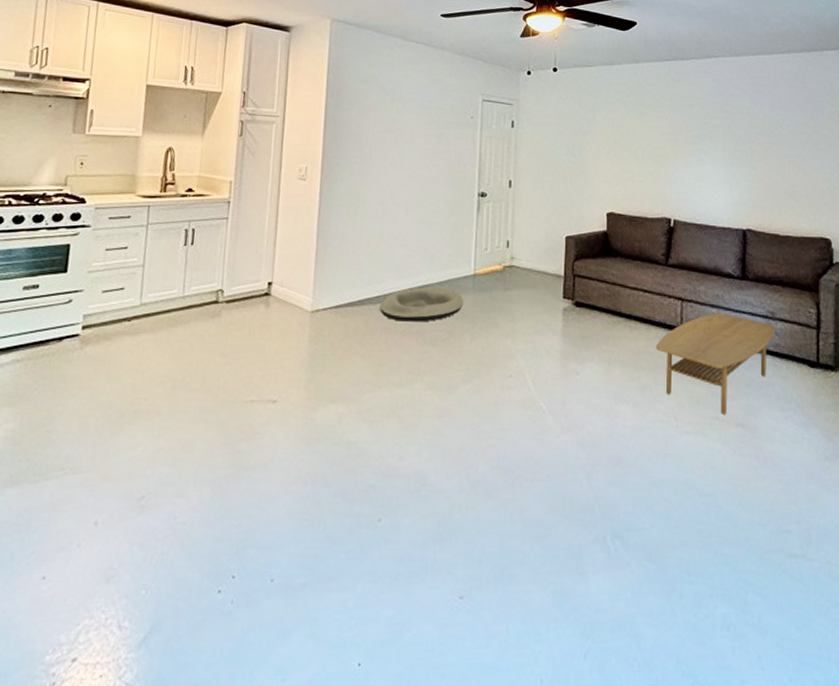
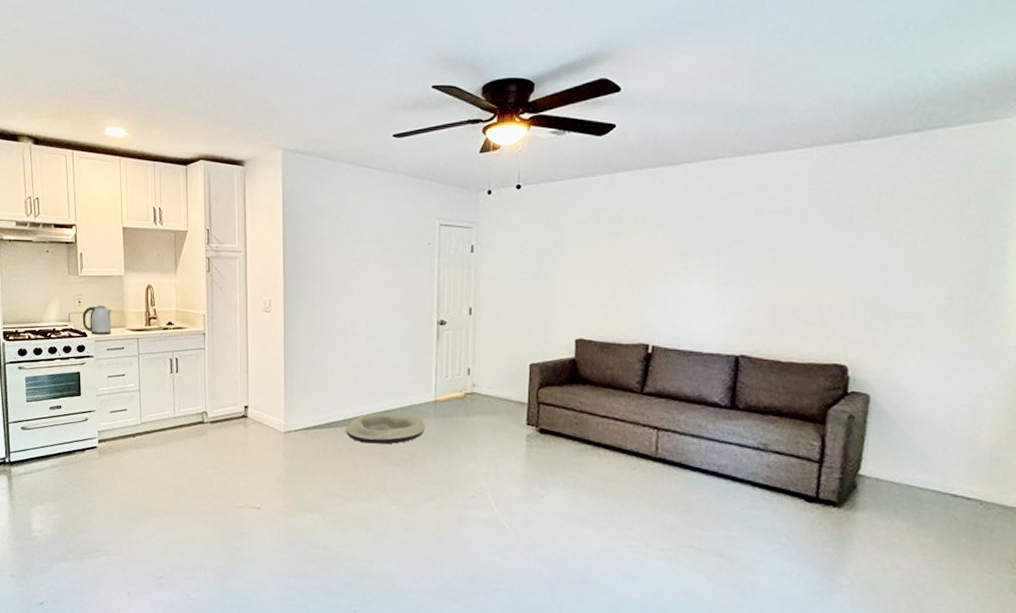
kettle: none [82,168,120,202] -> present [82,305,112,336]
coffee table: present [655,313,775,416] -> none [625,443,768,545]

